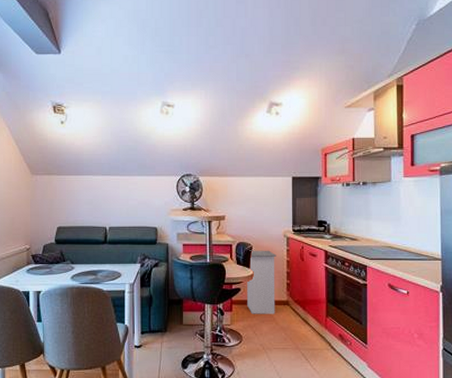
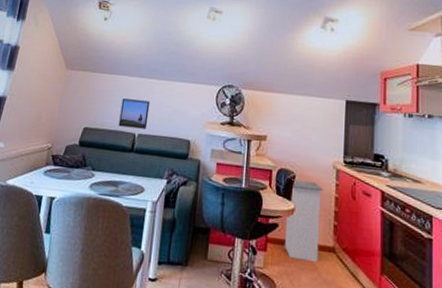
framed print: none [89,196,116,222] -> present [118,98,150,129]

